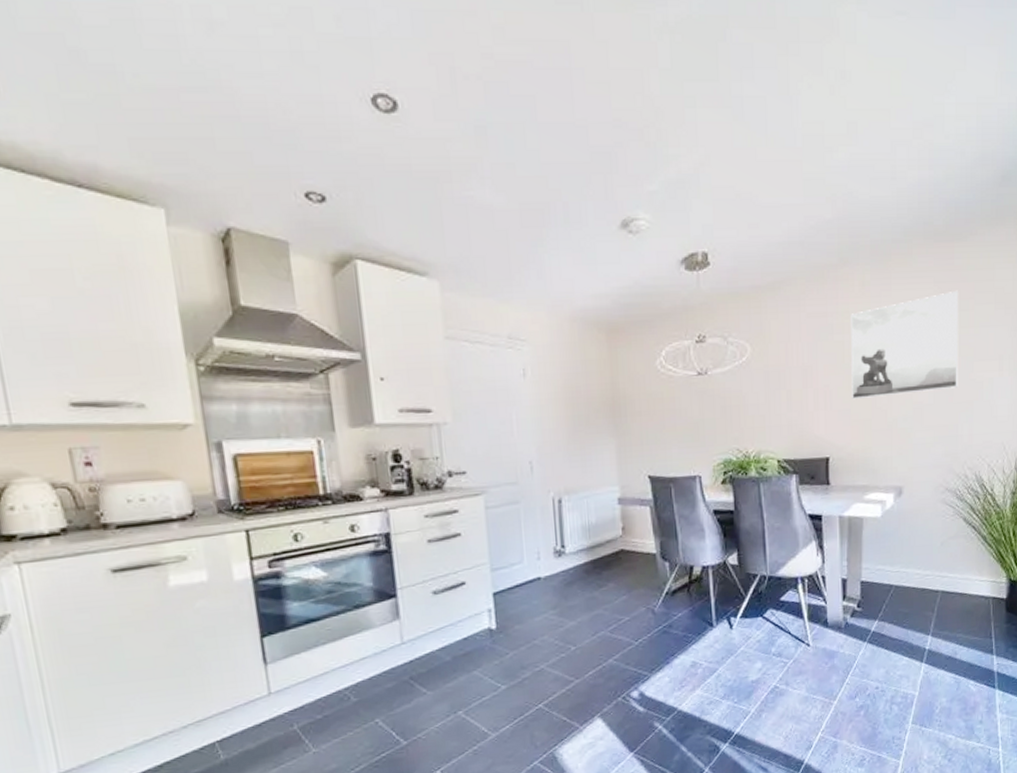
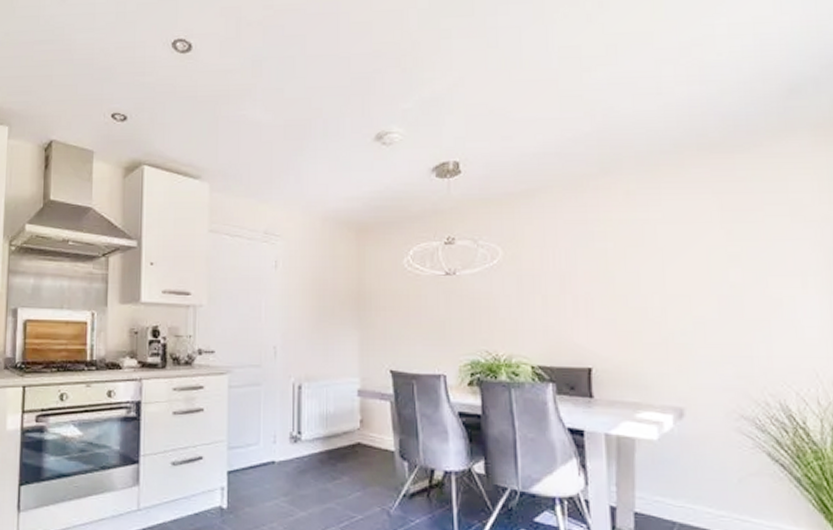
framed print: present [851,290,959,399] -> none [614,201,750,308]

